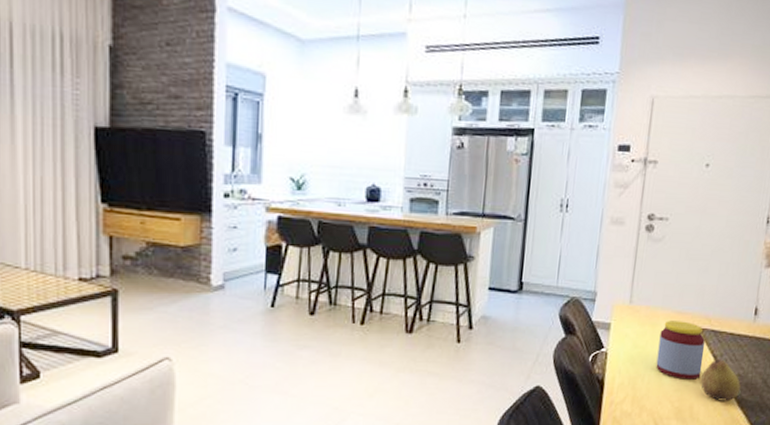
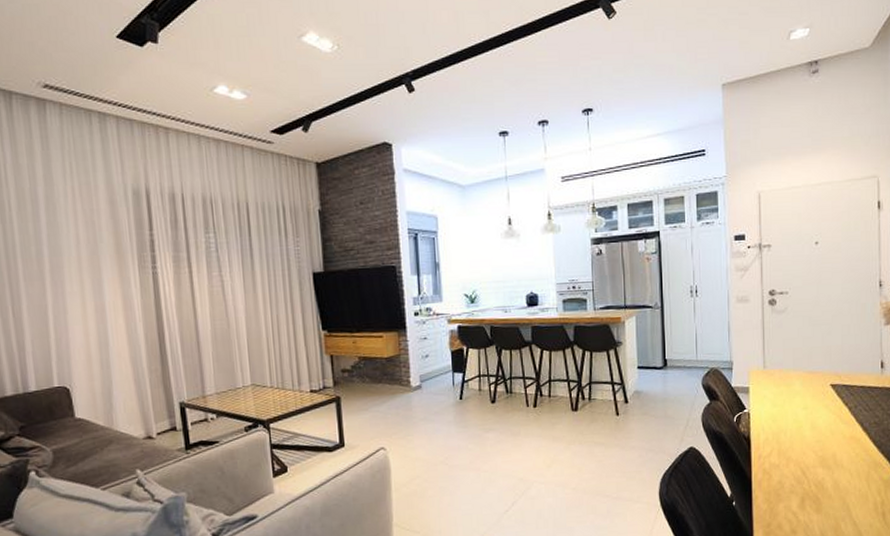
jar: present [656,321,705,380] -> none [795,379,839,431]
fruit: present [700,354,741,401] -> none [840,406,878,448]

